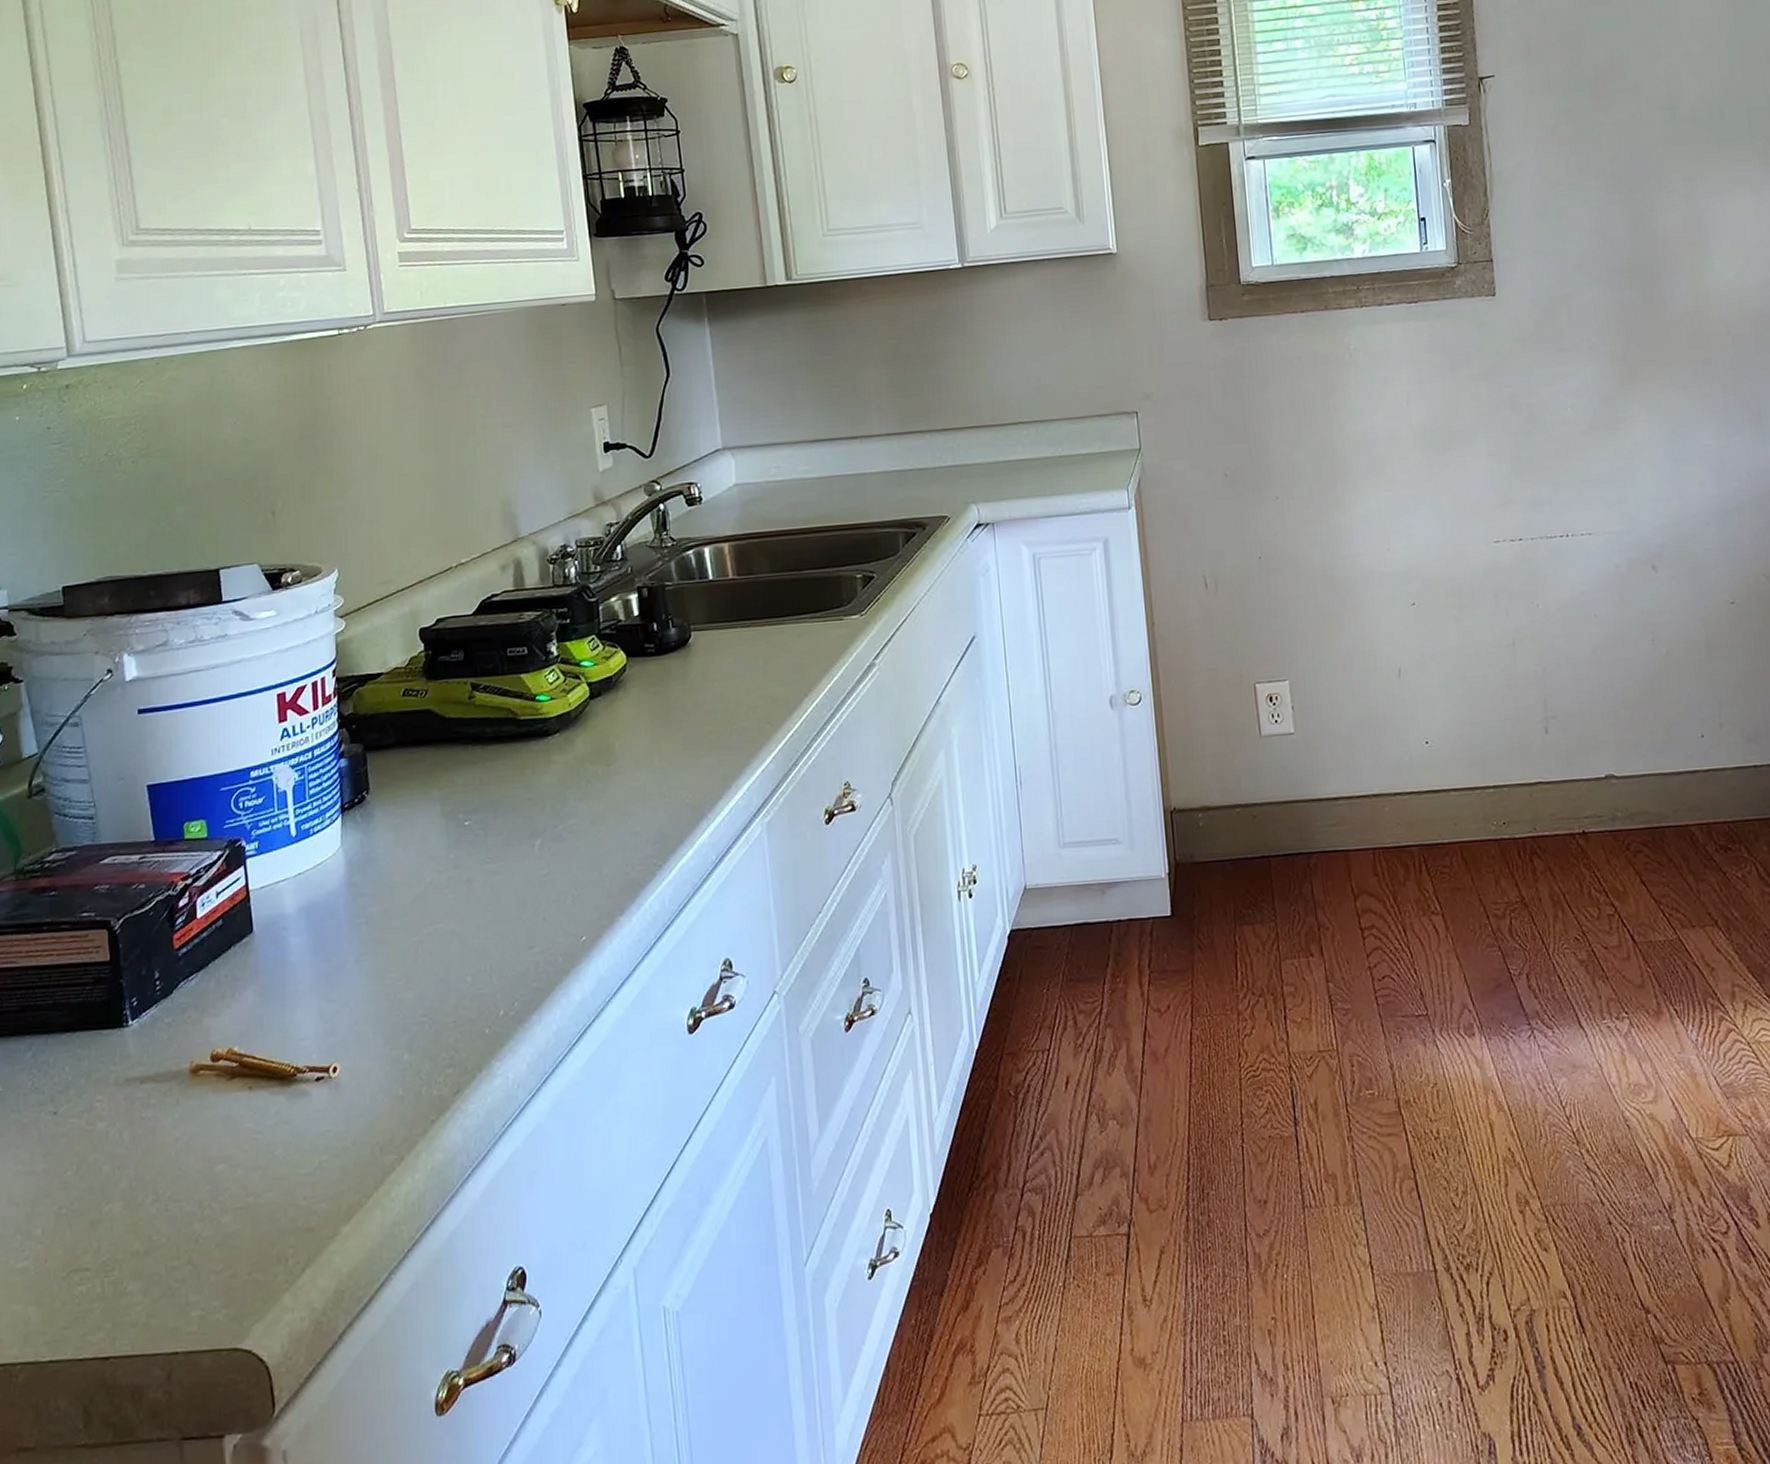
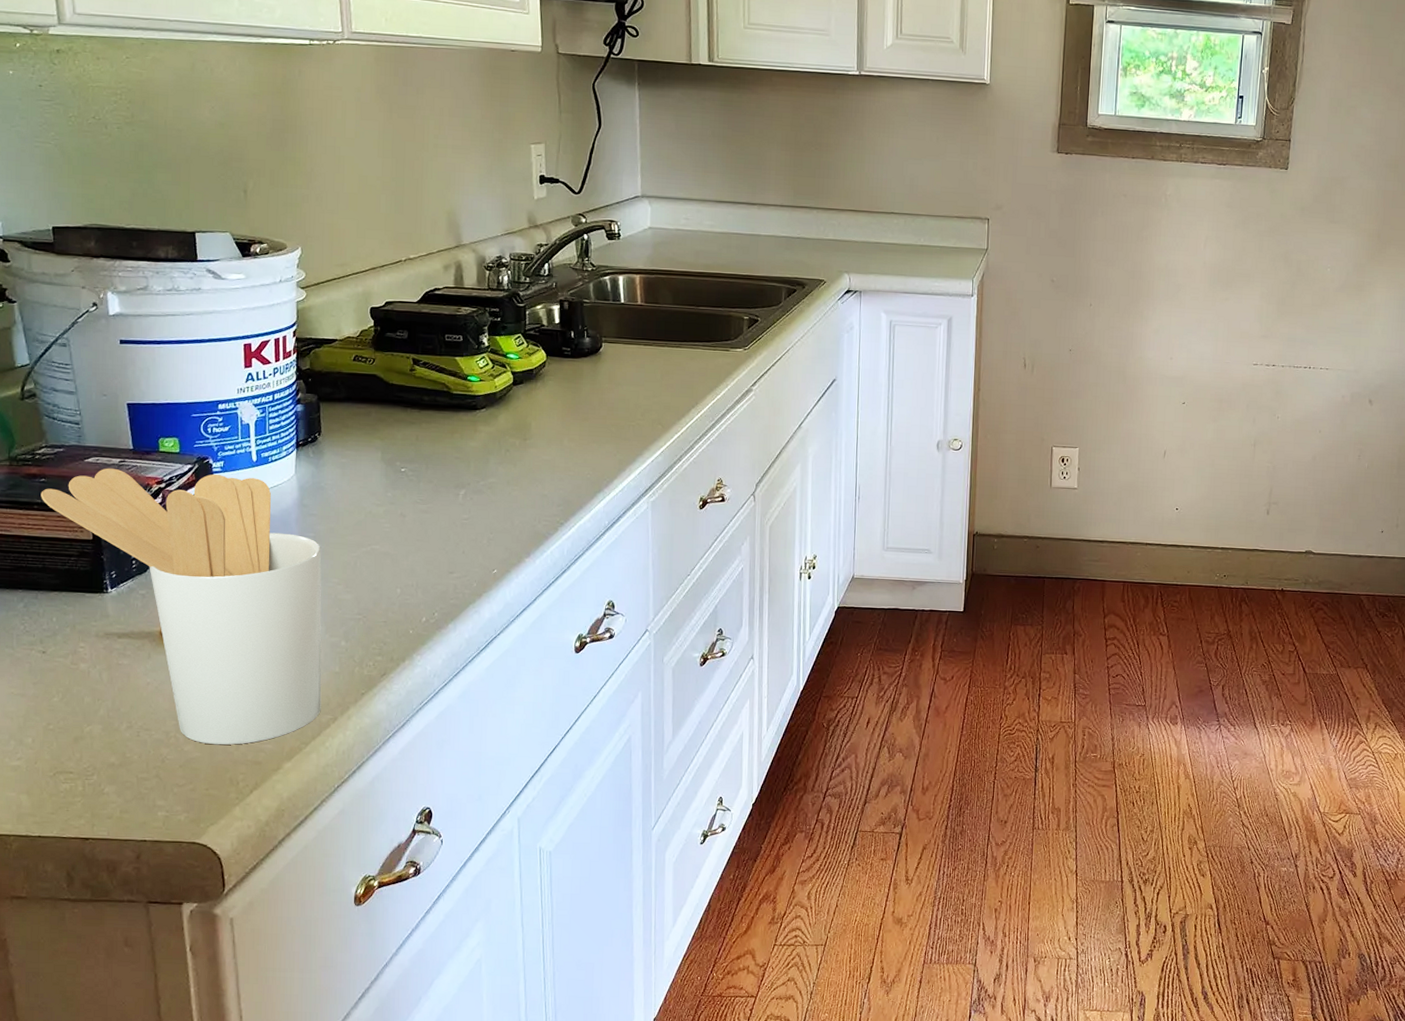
utensil holder: none [51,857,384,1212] -> present [41,468,322,745]

